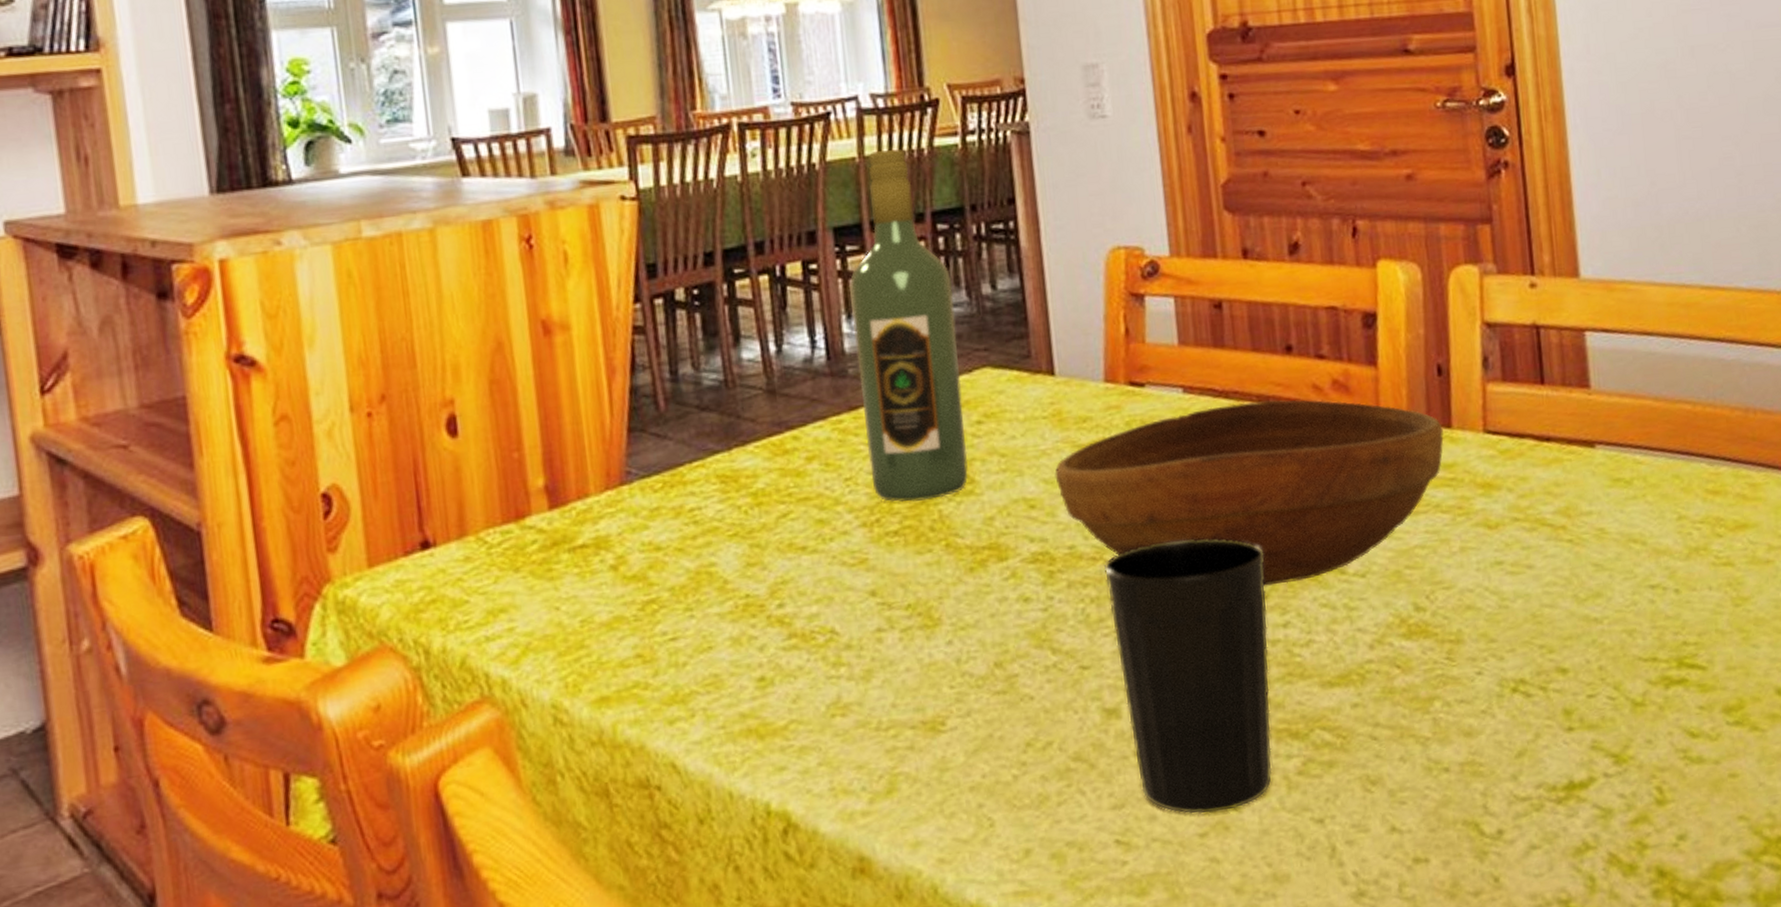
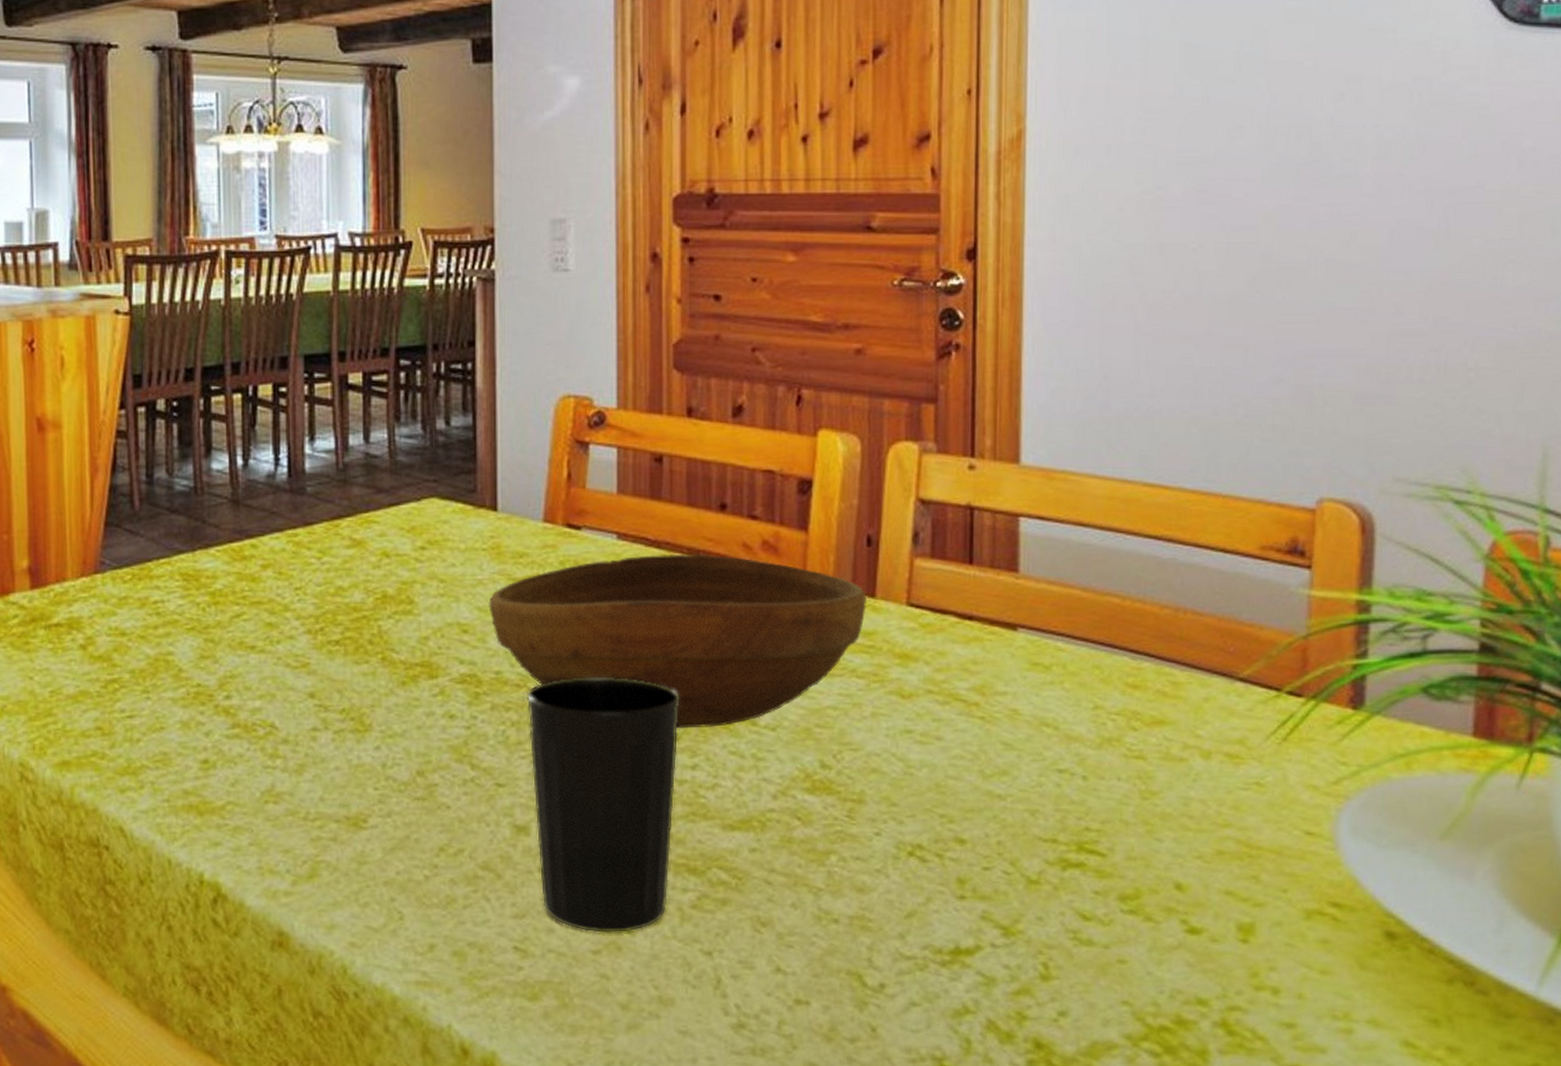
wine bottle: present [848,149,968,502] -> none [313,287,410,615]

